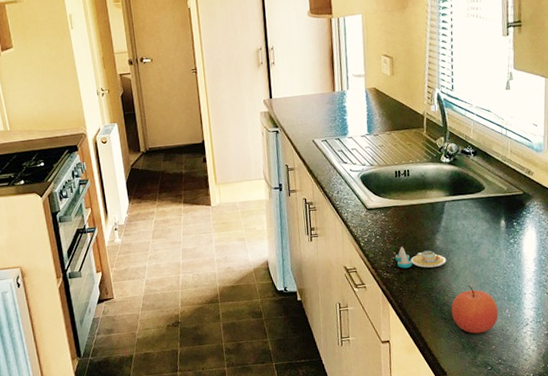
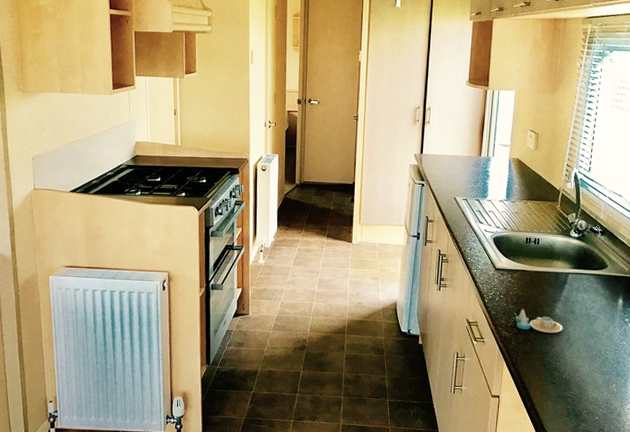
apple: present [451,284,499,334] -> none [561,355,606,403]

